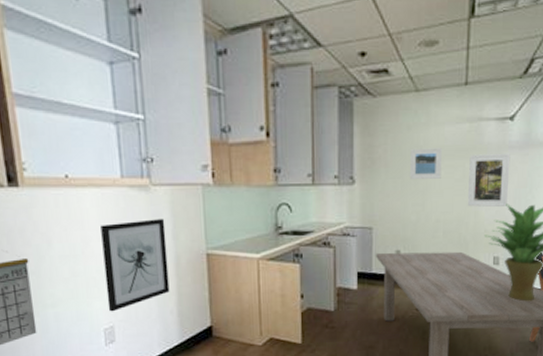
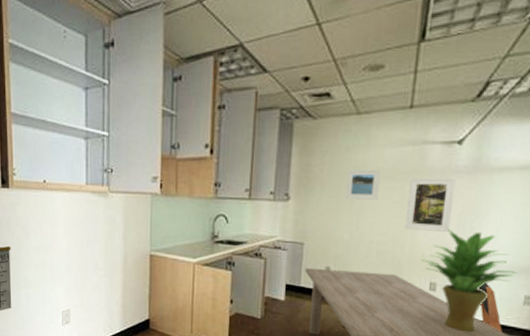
wall art: present [101,219,170,312] -> none [67,221,118,298]

